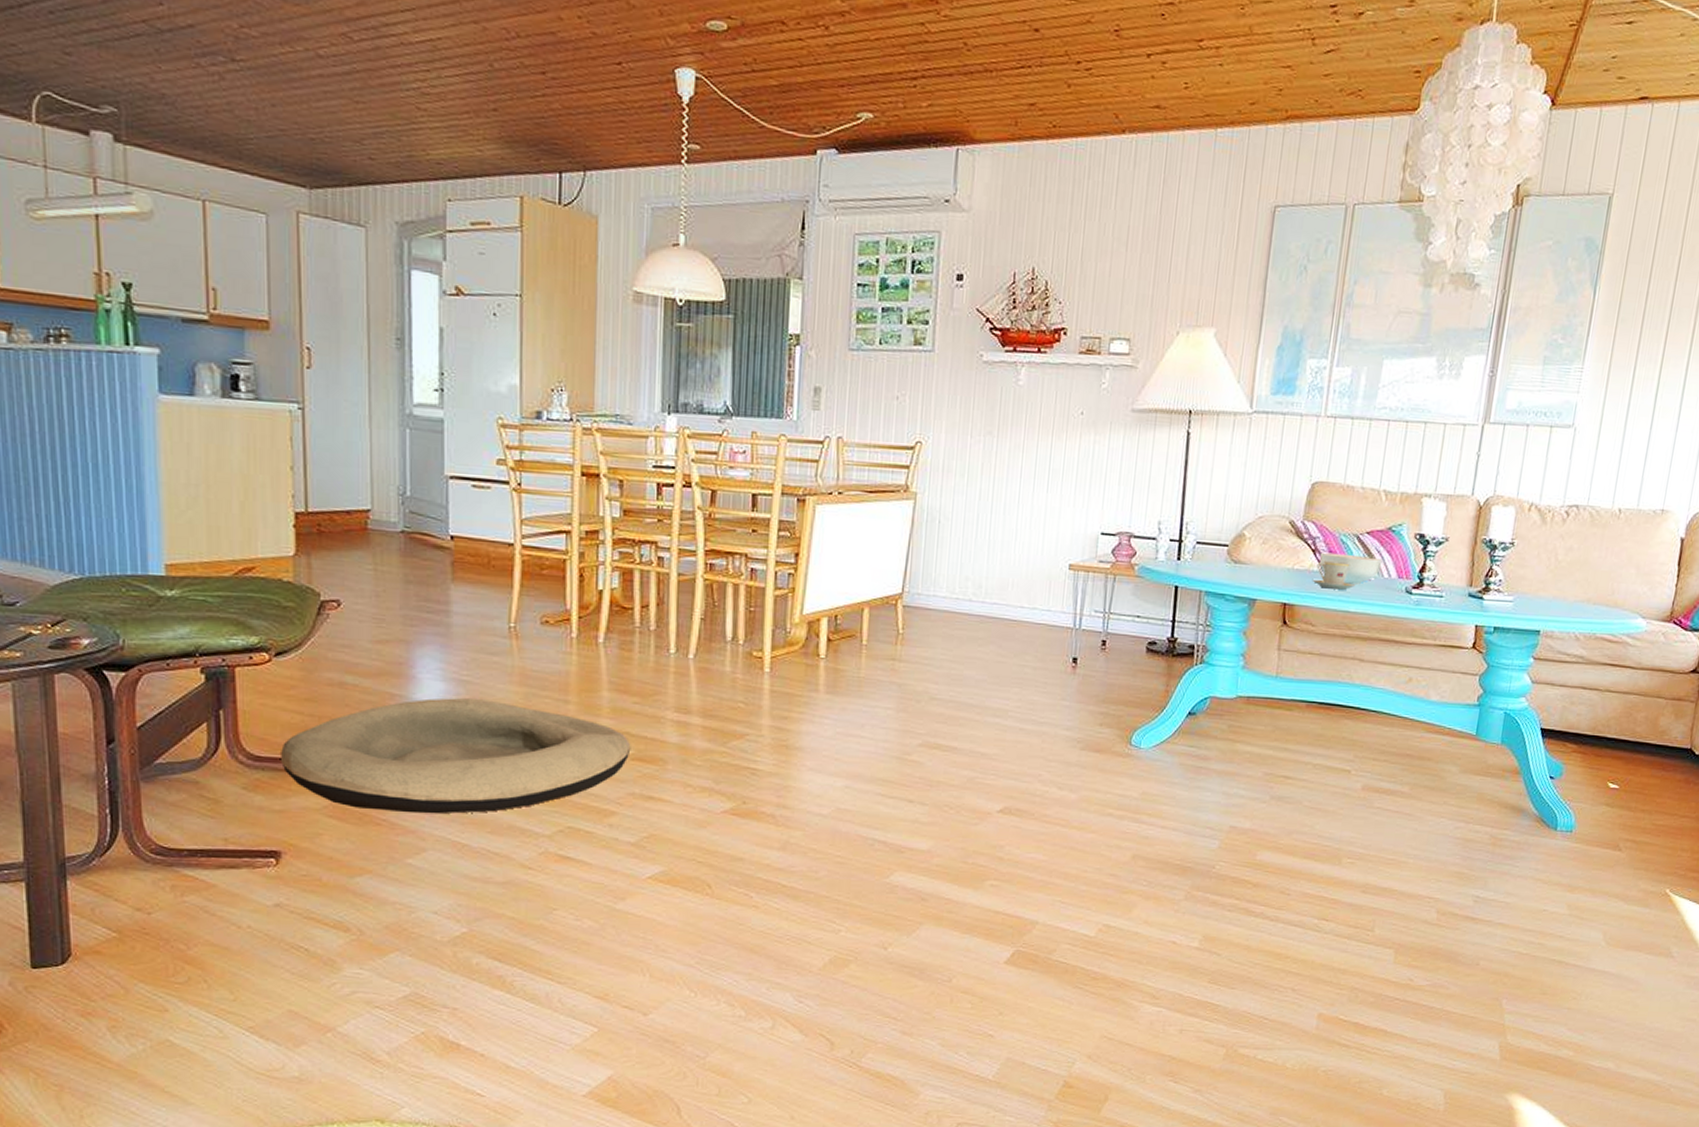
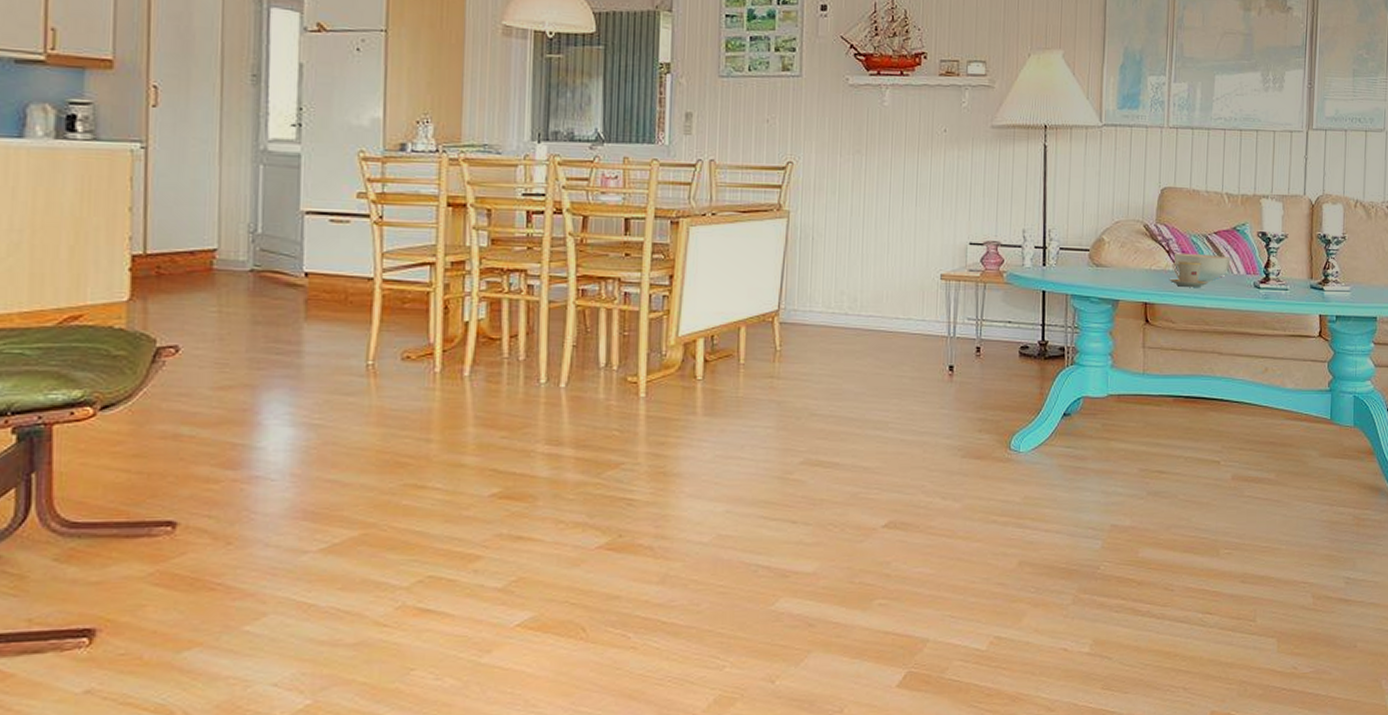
dog bed: present [281,698,631,814] -> none [101,444,499,574]

